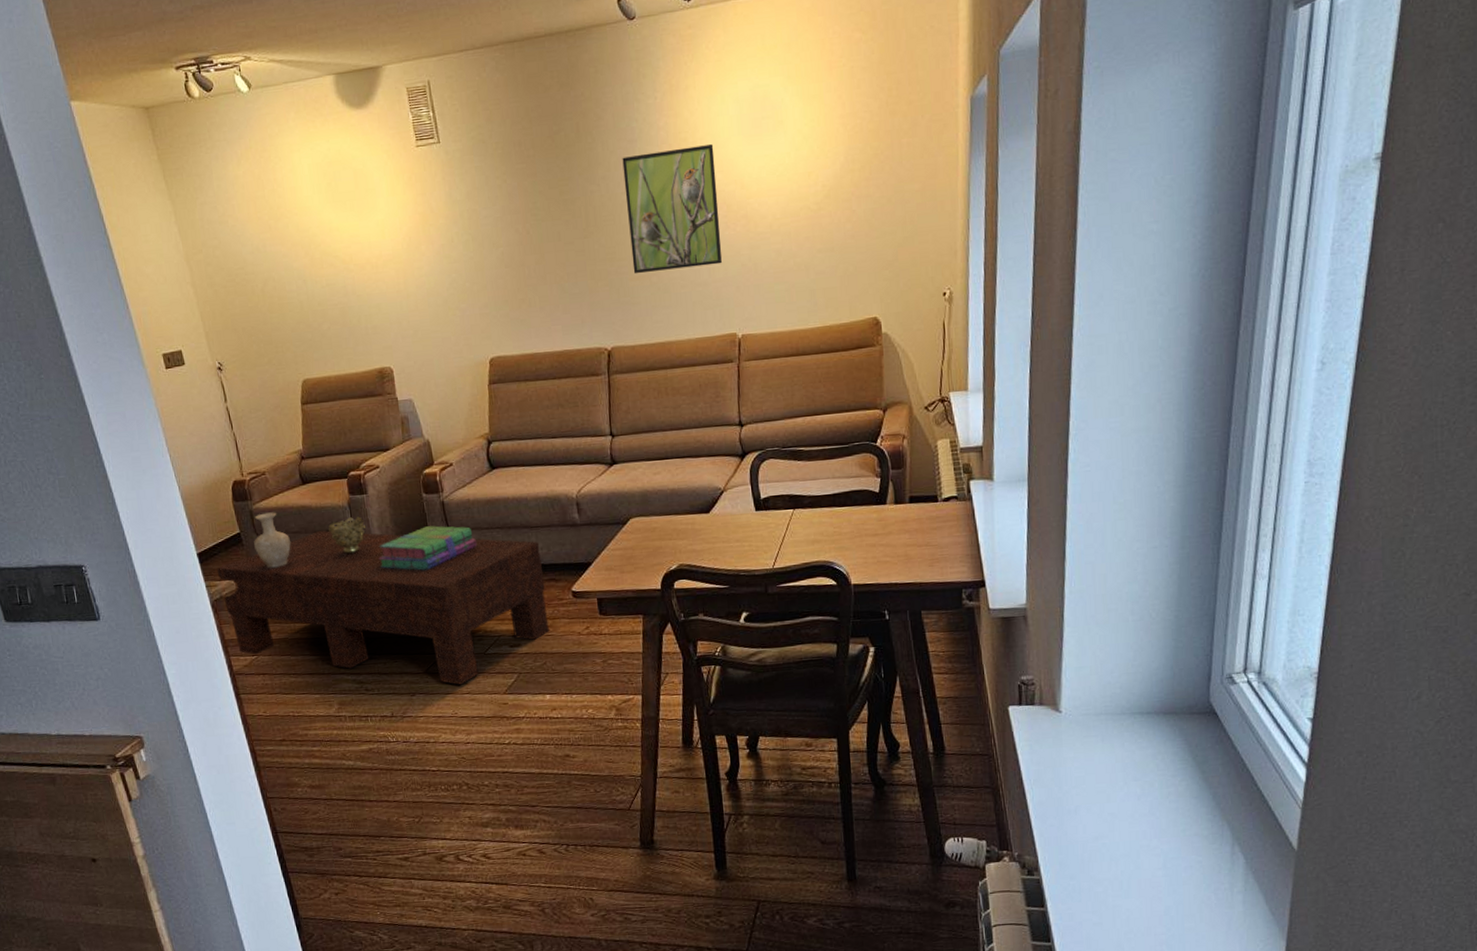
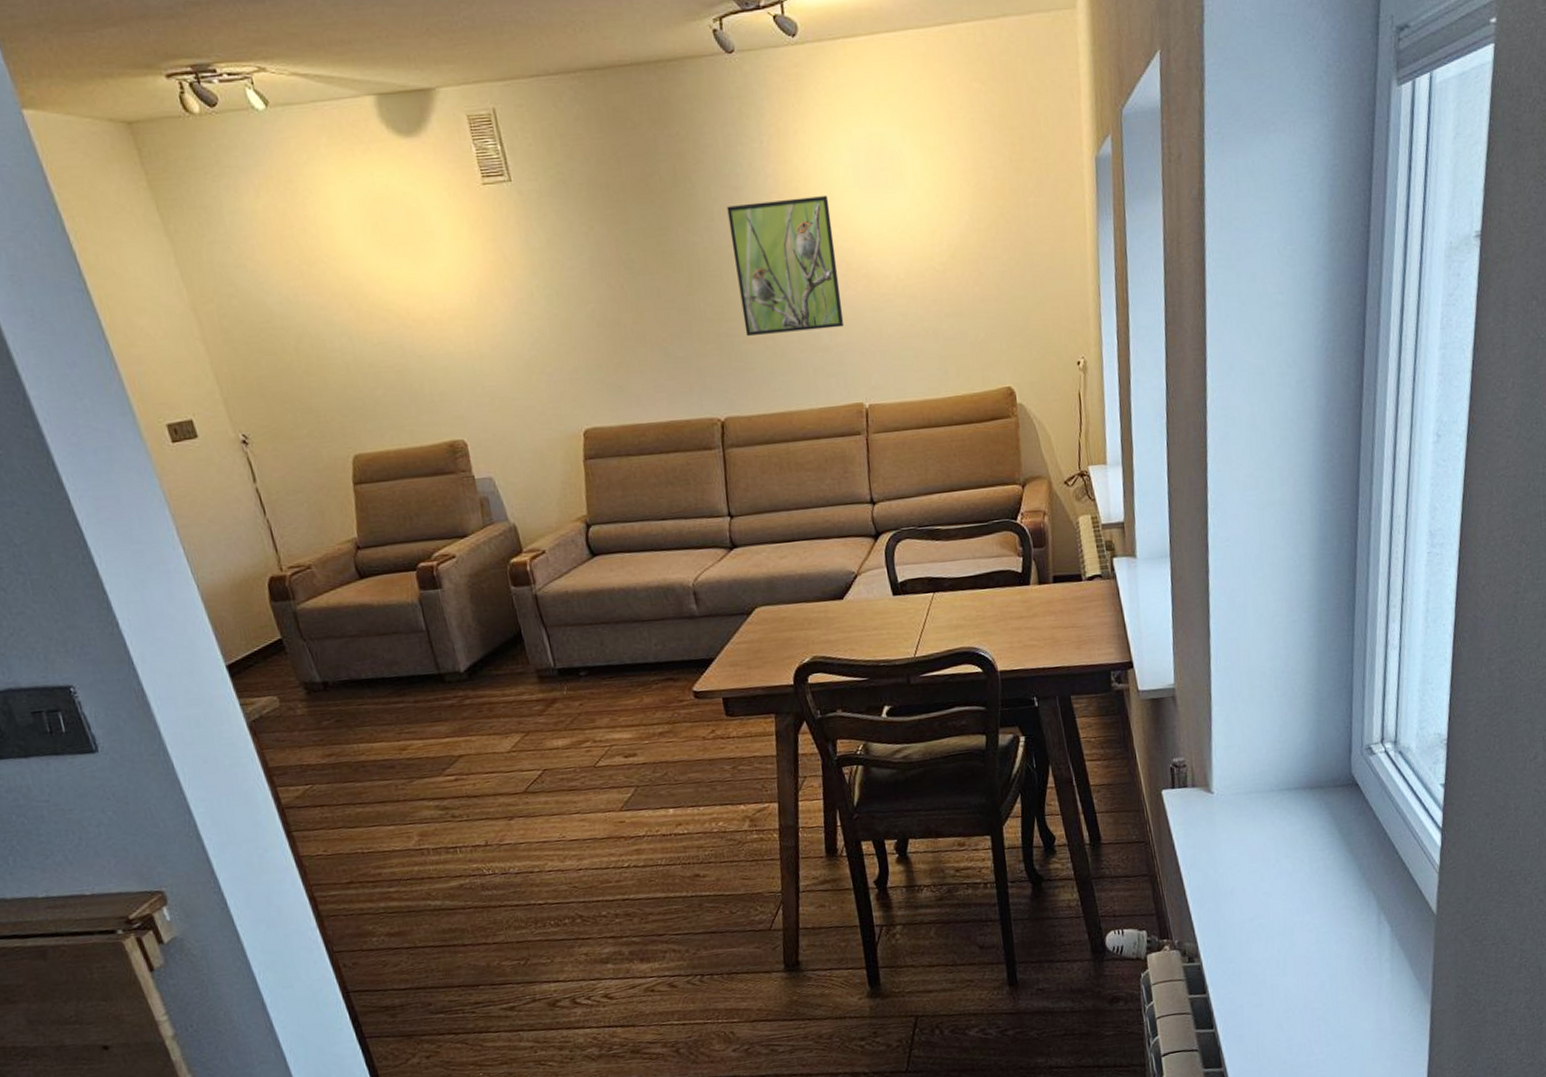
coffee table: present [216,531,549,685] -> none [253,633,669,804]
vase: present [254,512,291,568] -> none [300,612,349,680]
decorative bowl: present [328,516,367,555] -> none [395,615,443,660]
stack of books: present [378,526,477,570] -> none [460,623,579,675]

